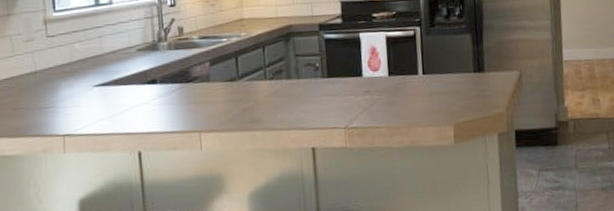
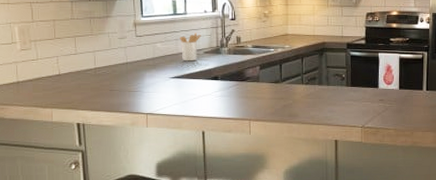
utensil holder: none [104,26,132,64] -> present [179,32,201,61]

